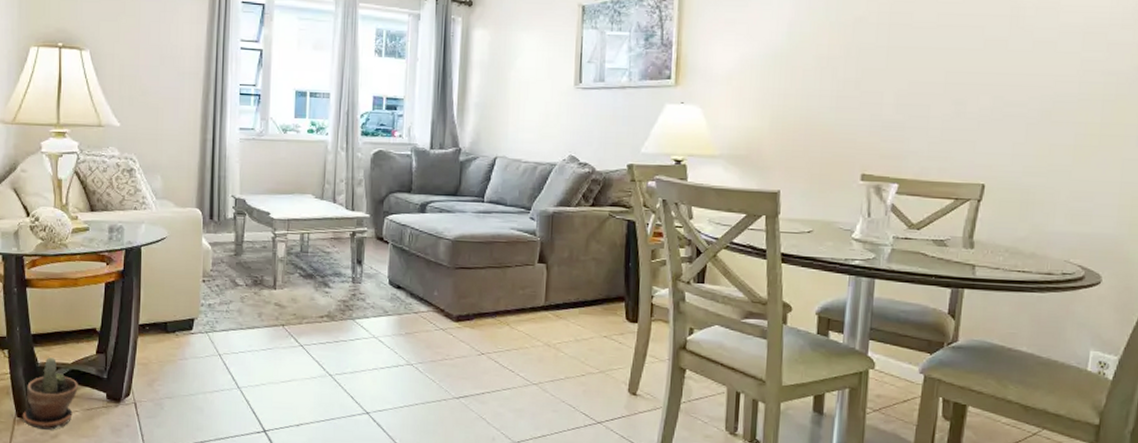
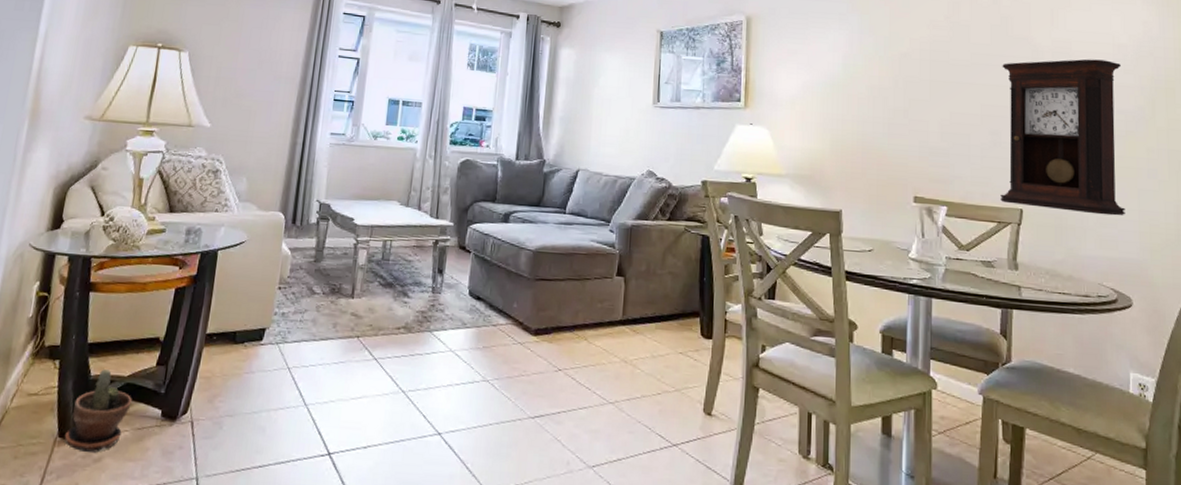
pendulum clock: none [960,14,1119,189] -> present [1000,59,1125,216]

